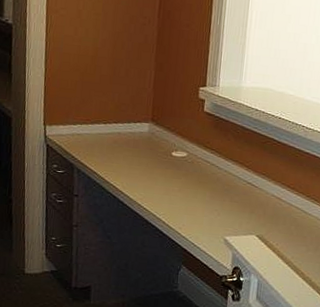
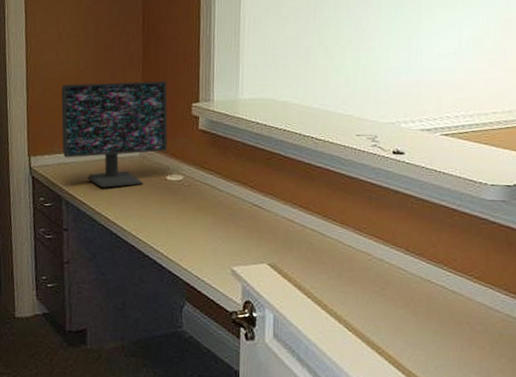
computer monitor: none [77,60,178,160] -> present [61,81,168,188]

